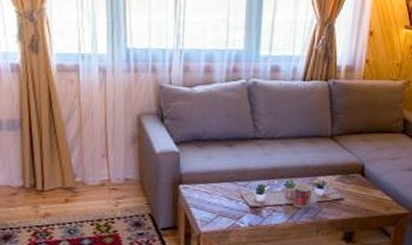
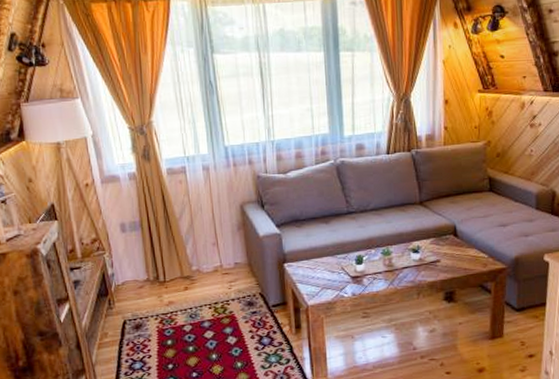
mug: present [293,183,319,208] -> none [391,250,416,274]

